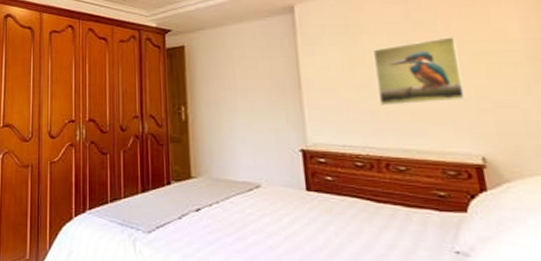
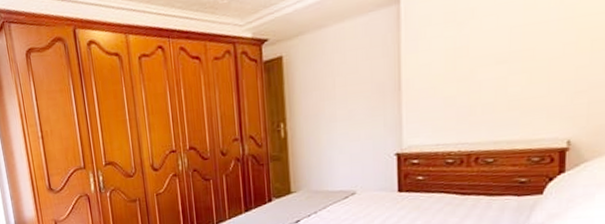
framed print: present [372,37,465,106] -> none [478,12,568,99]

